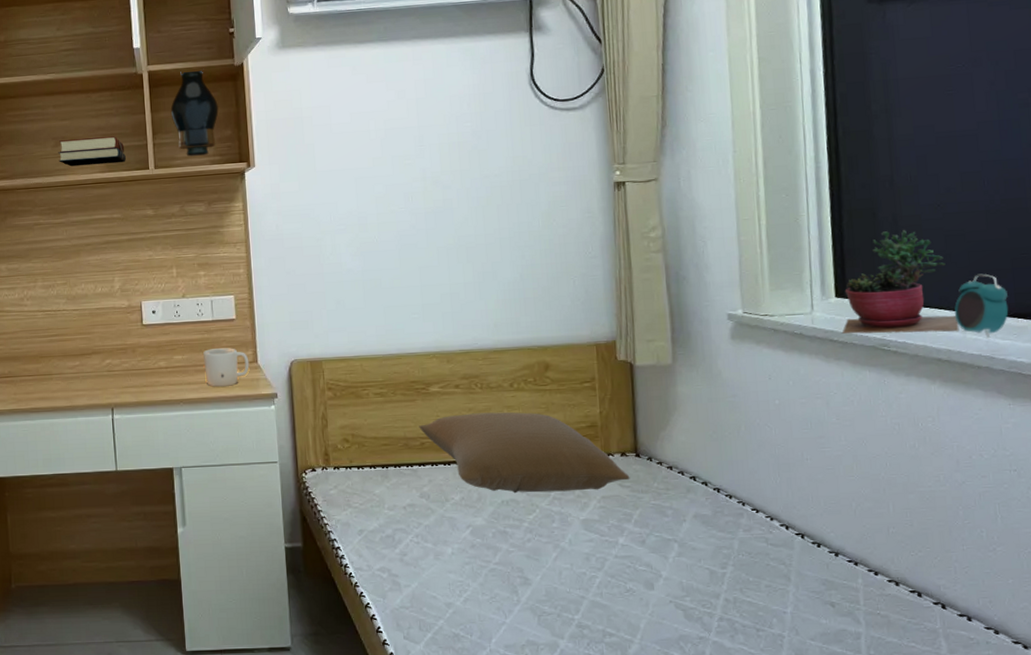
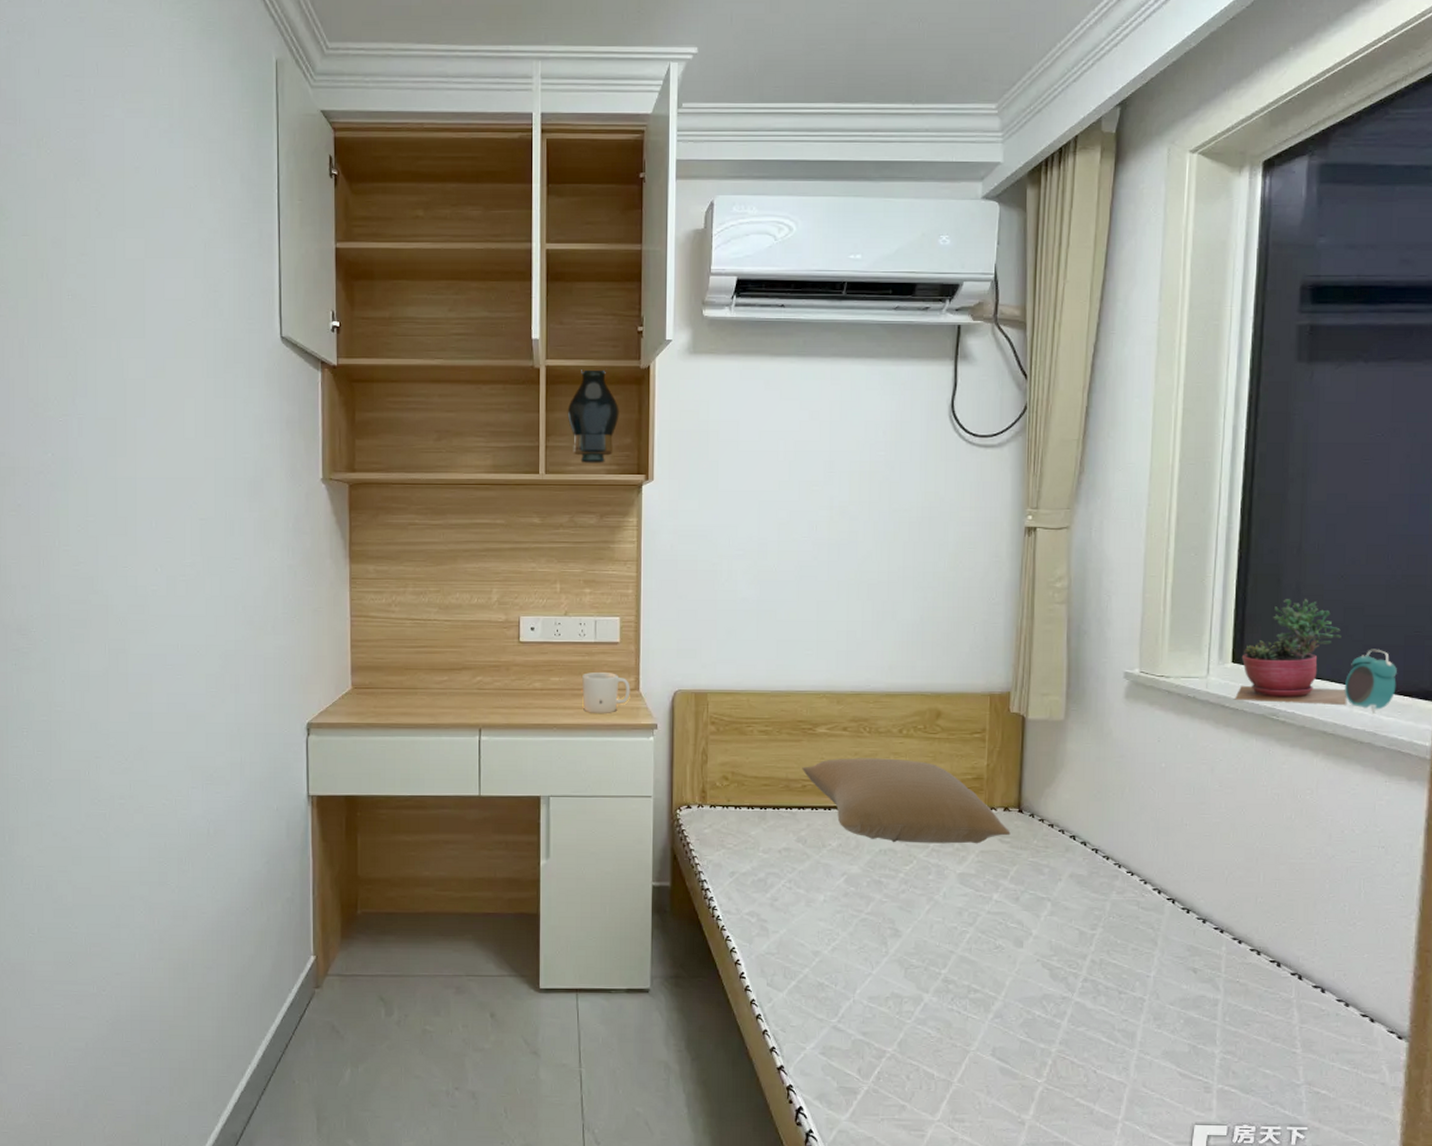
books: present [58,136,126,167] -> none [440,434,515,464]

